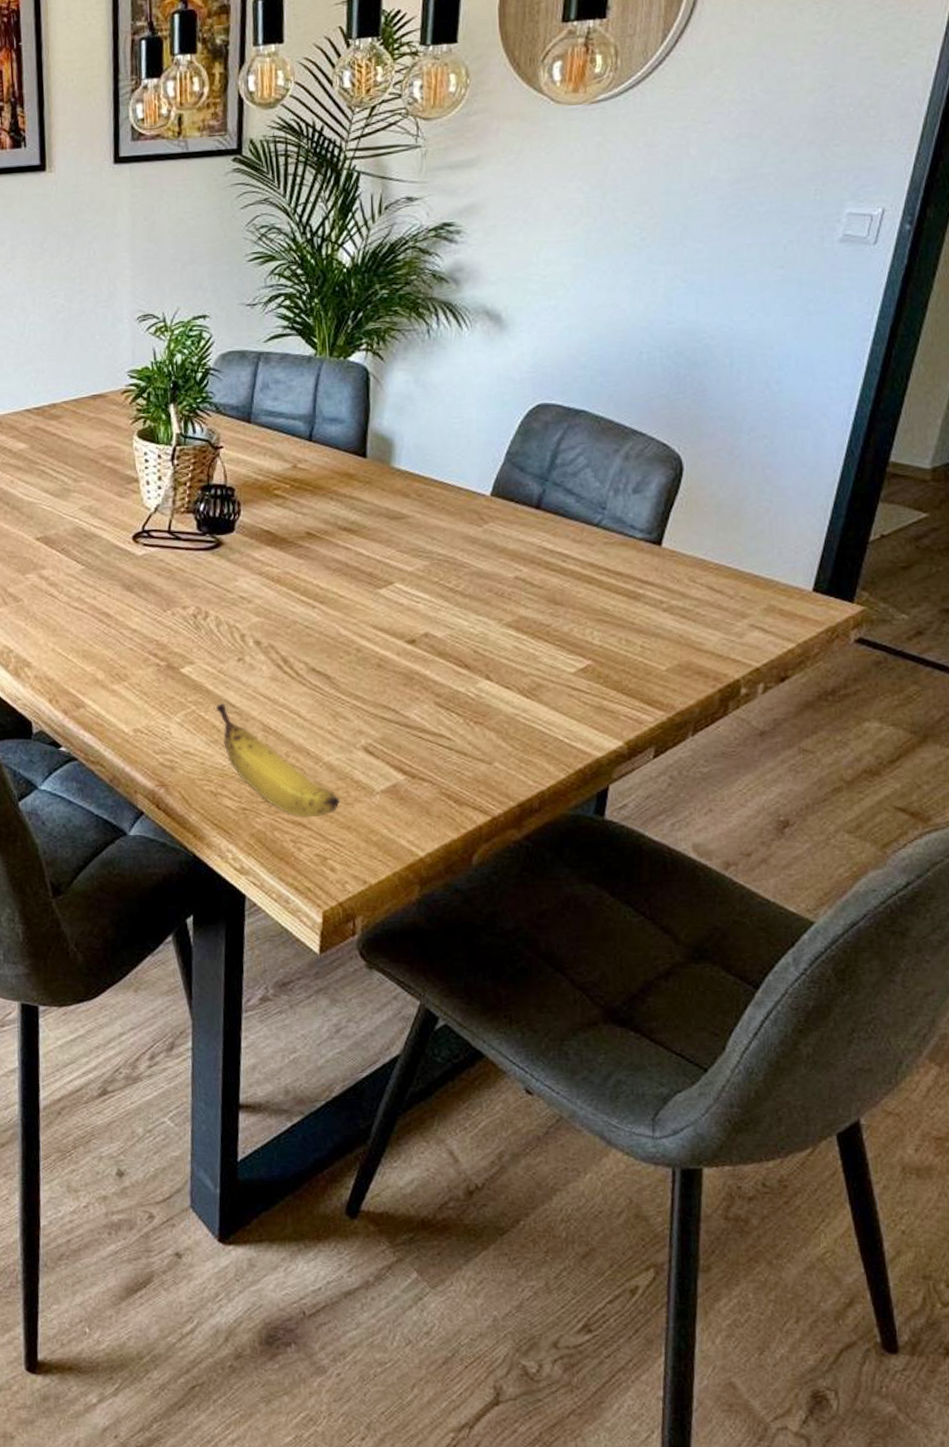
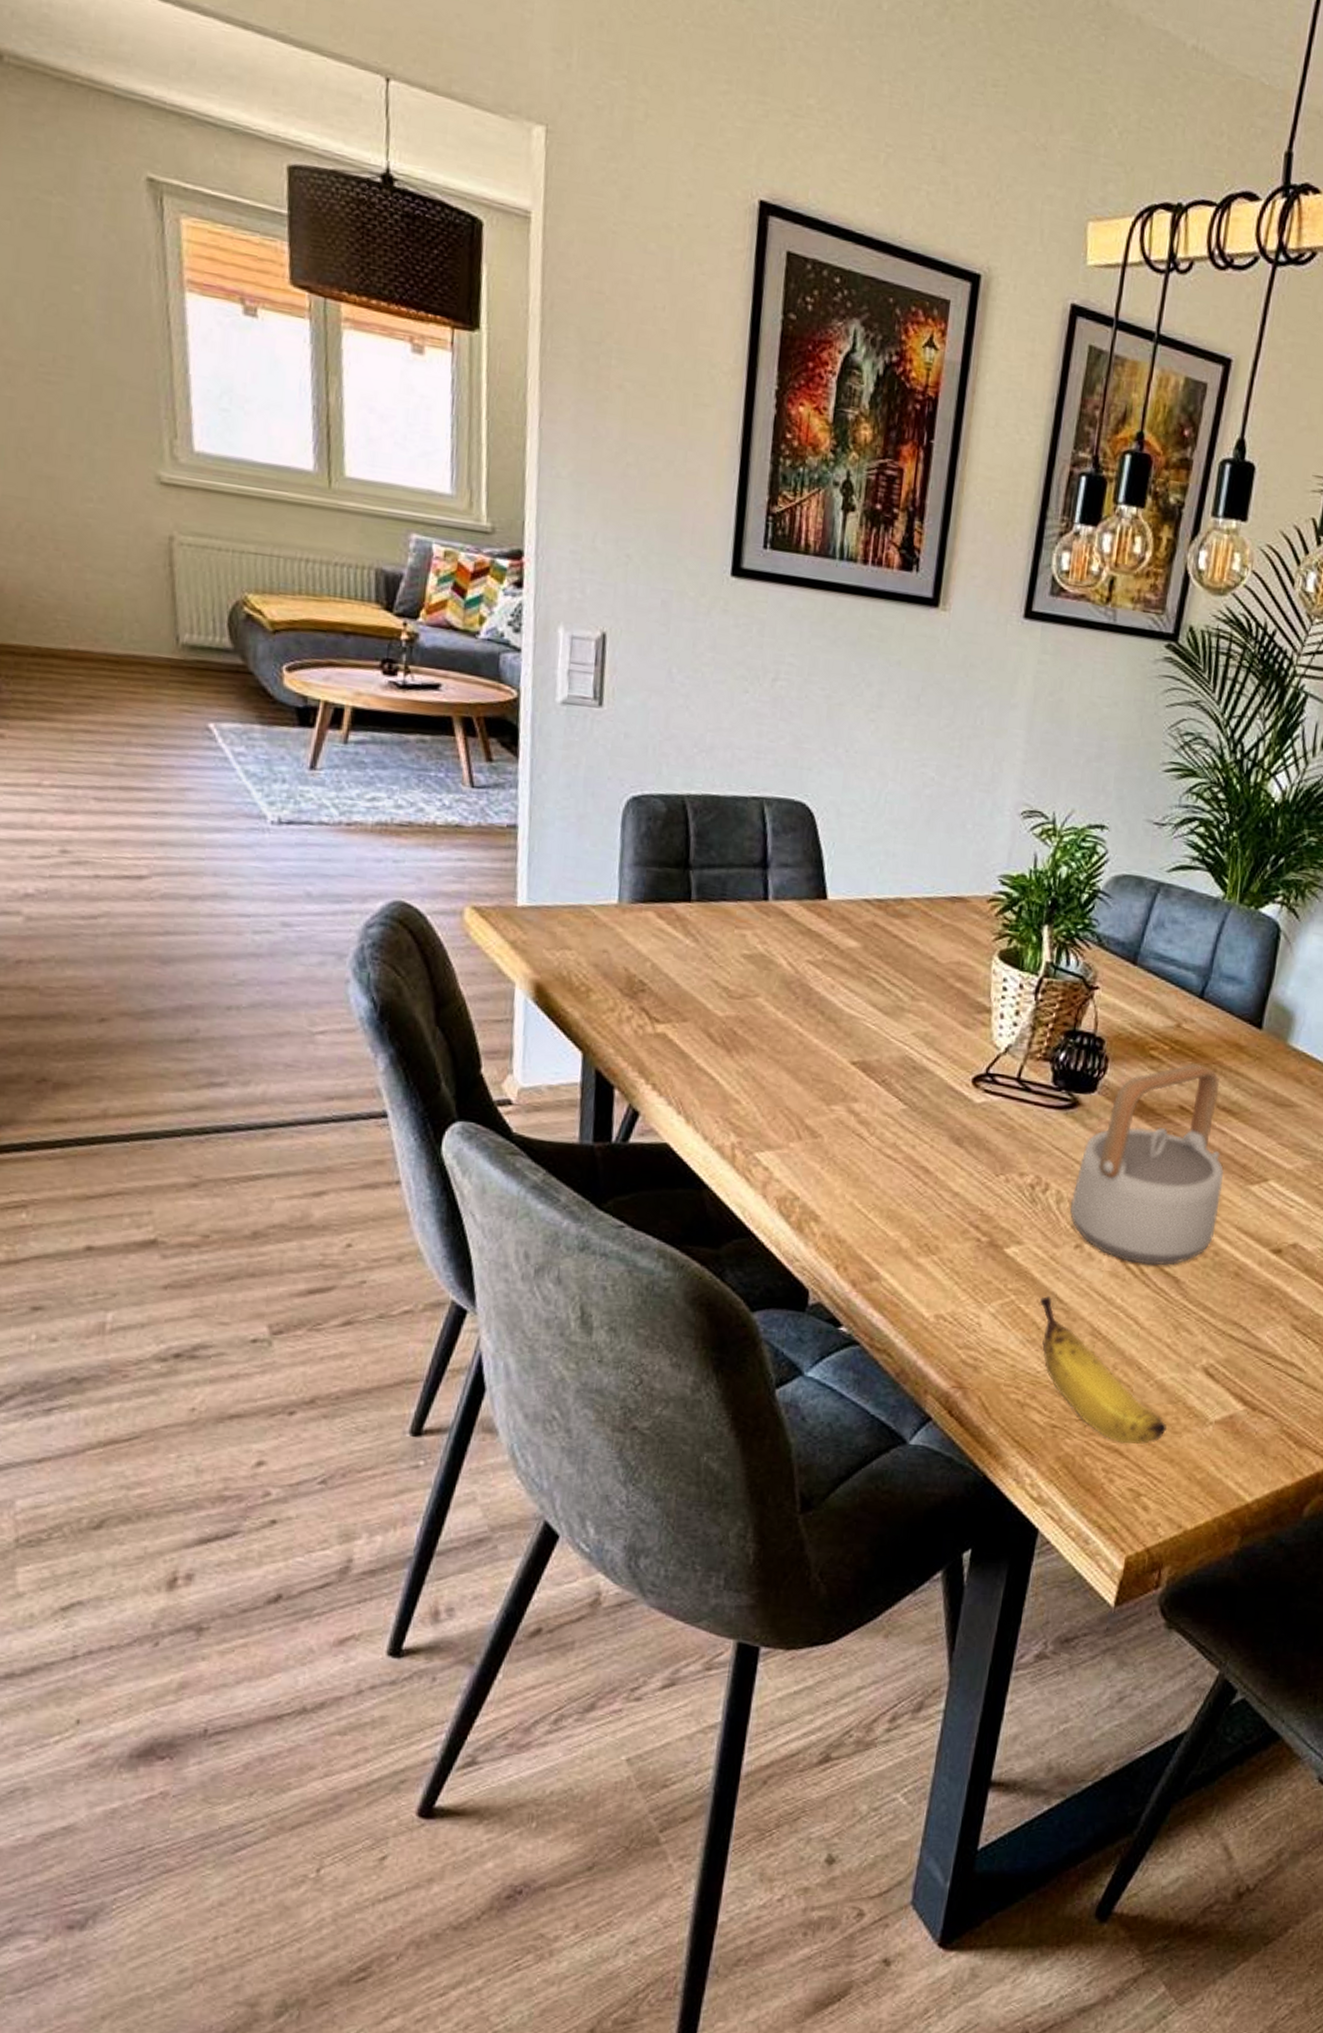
teapot: none [228,495,355,667] -> present [1070,1063,1224,1266]

